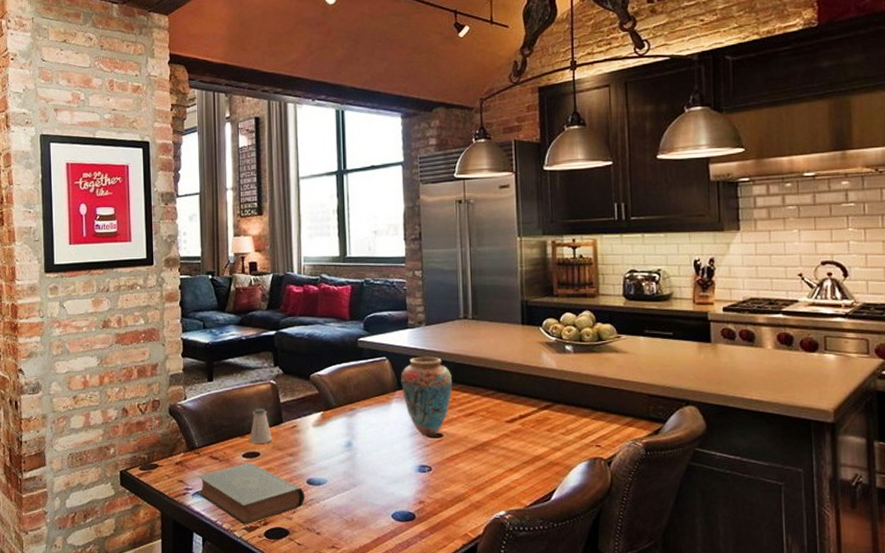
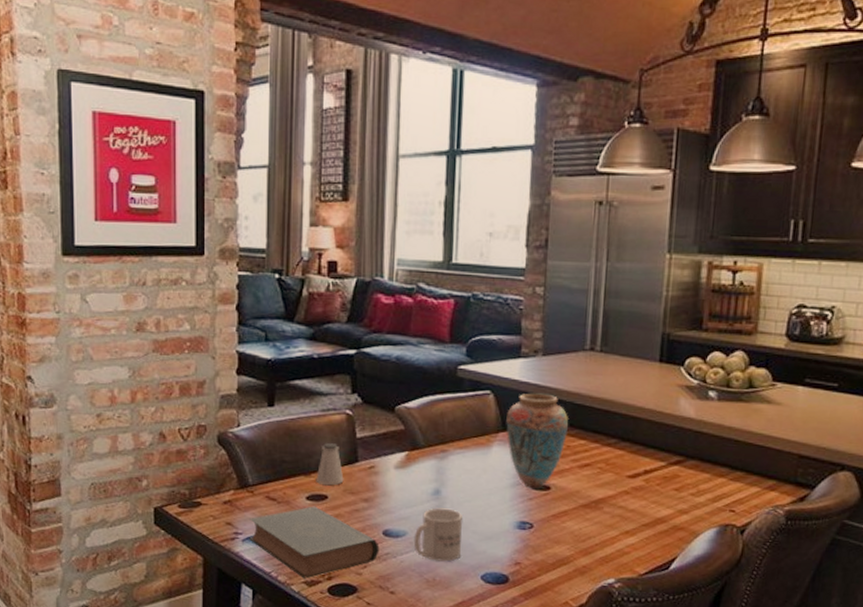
mug: none [333,458,374,504] -> present [413,507,462,562]

